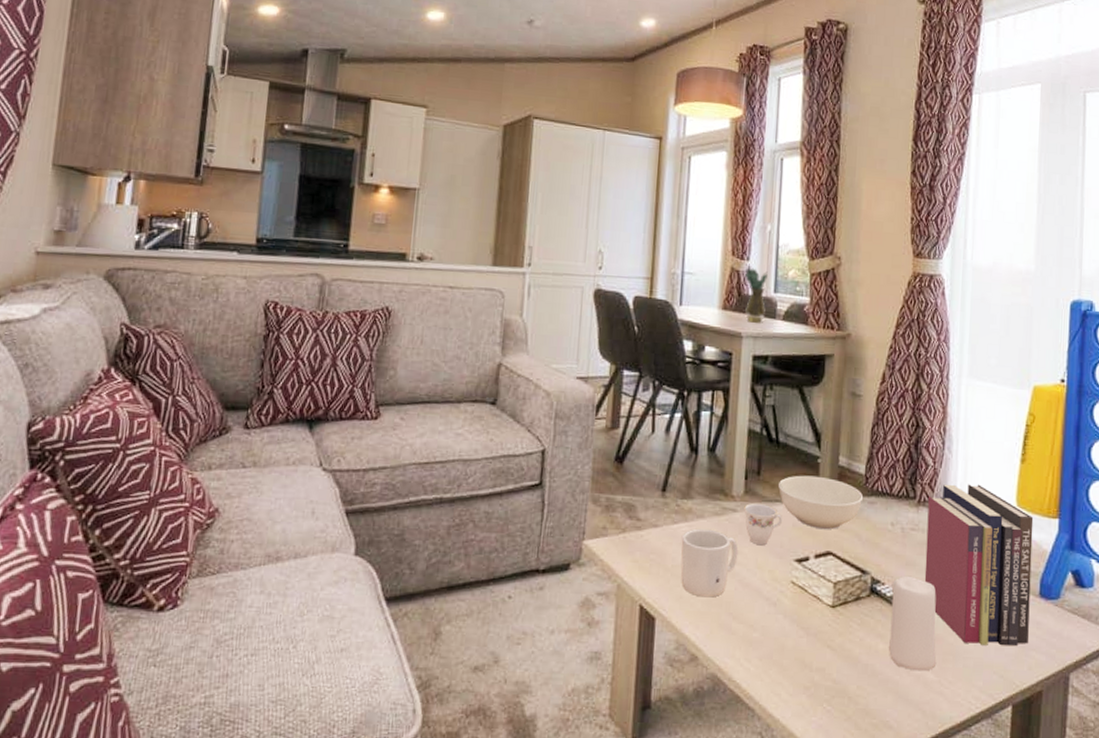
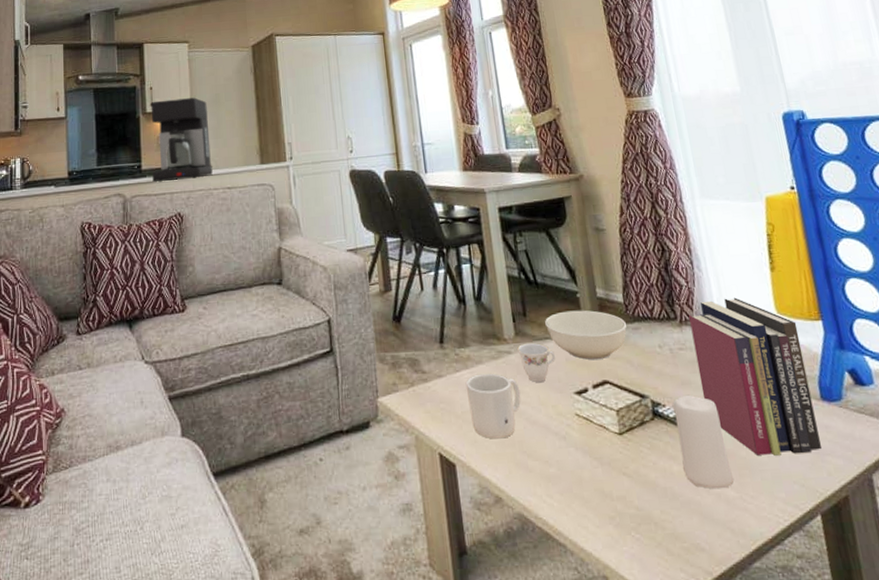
coffee maker: none [360,171,439,270] -> present [151,97,213,182]
vase: present [744,264,768,323] -> none [476,128,502,179]

